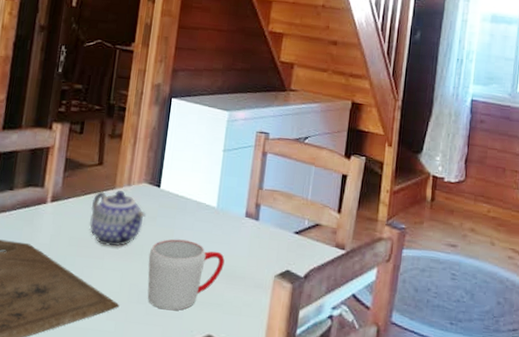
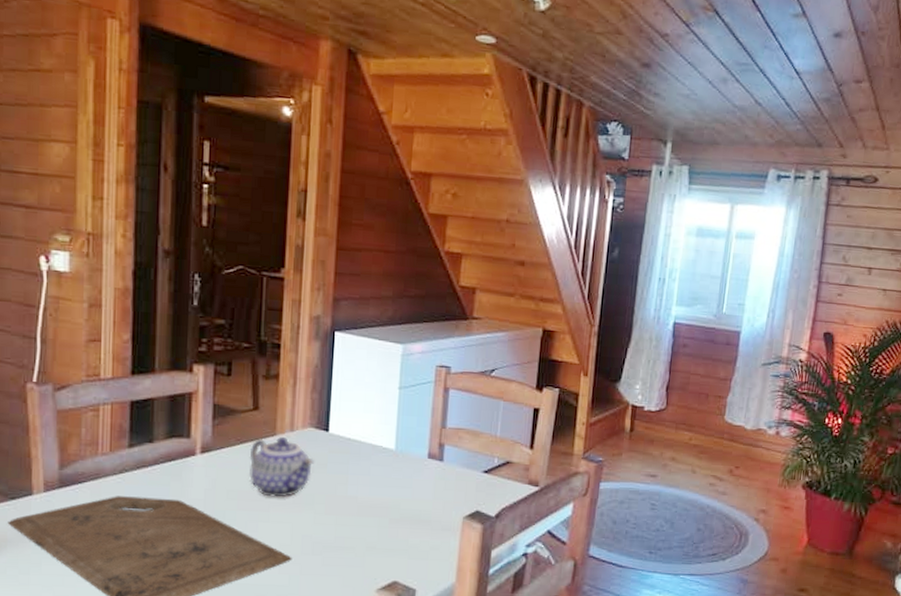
mug: present [147,238,225,311] -> none [321,485,407,560]

